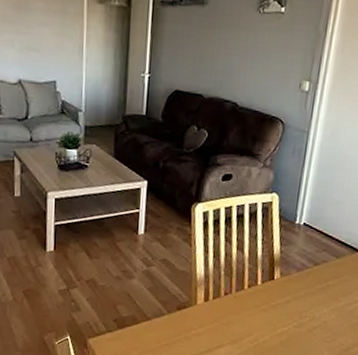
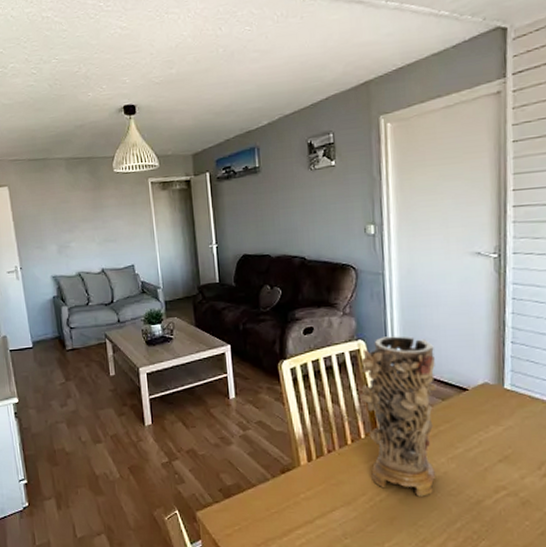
decorative vase: none [260,193,340,341] -> present [360,336,437,497]

